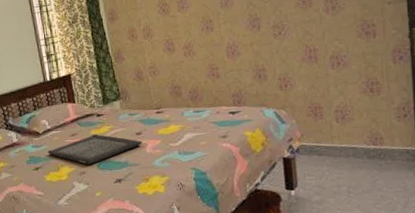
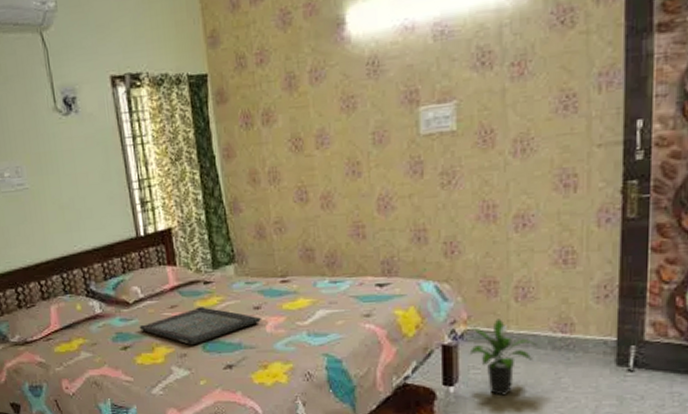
potted plant: none [304,136,356,196] -> present [469,319,537,396]

